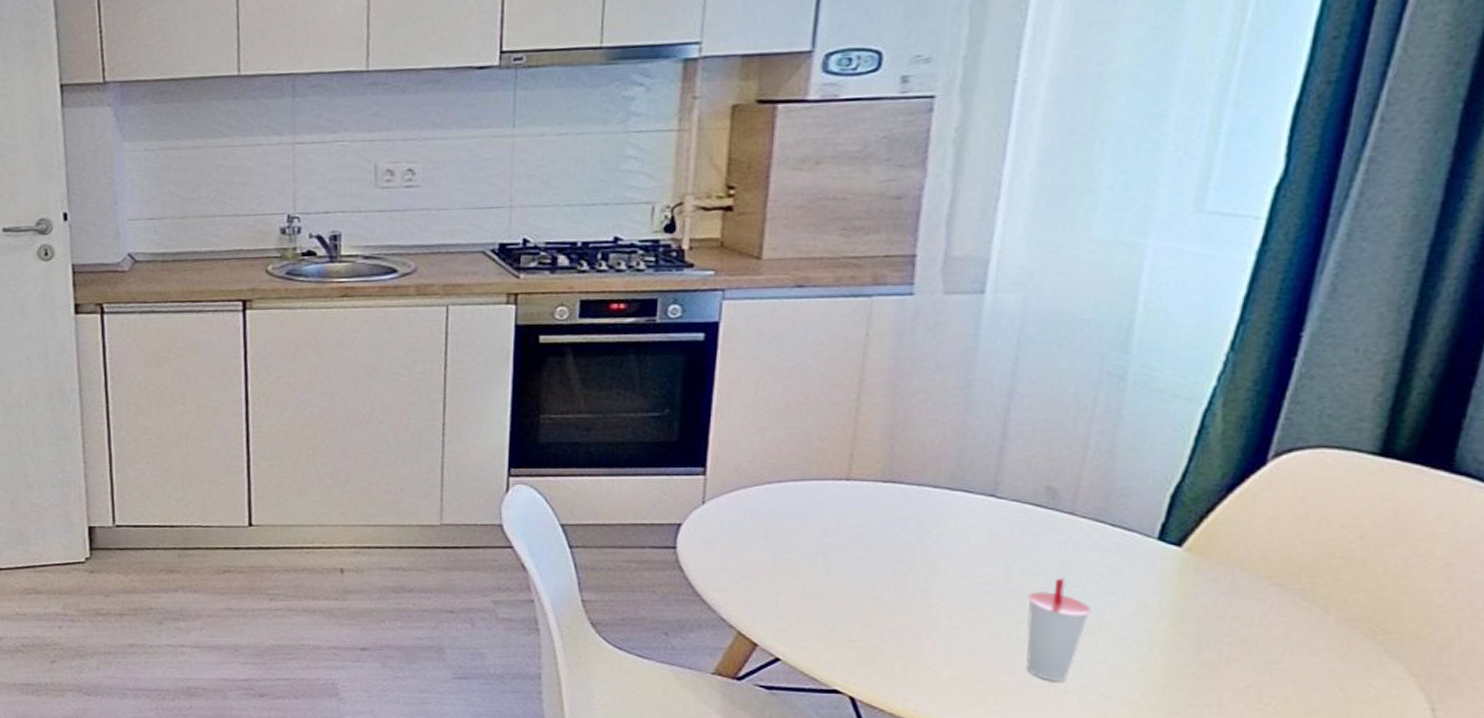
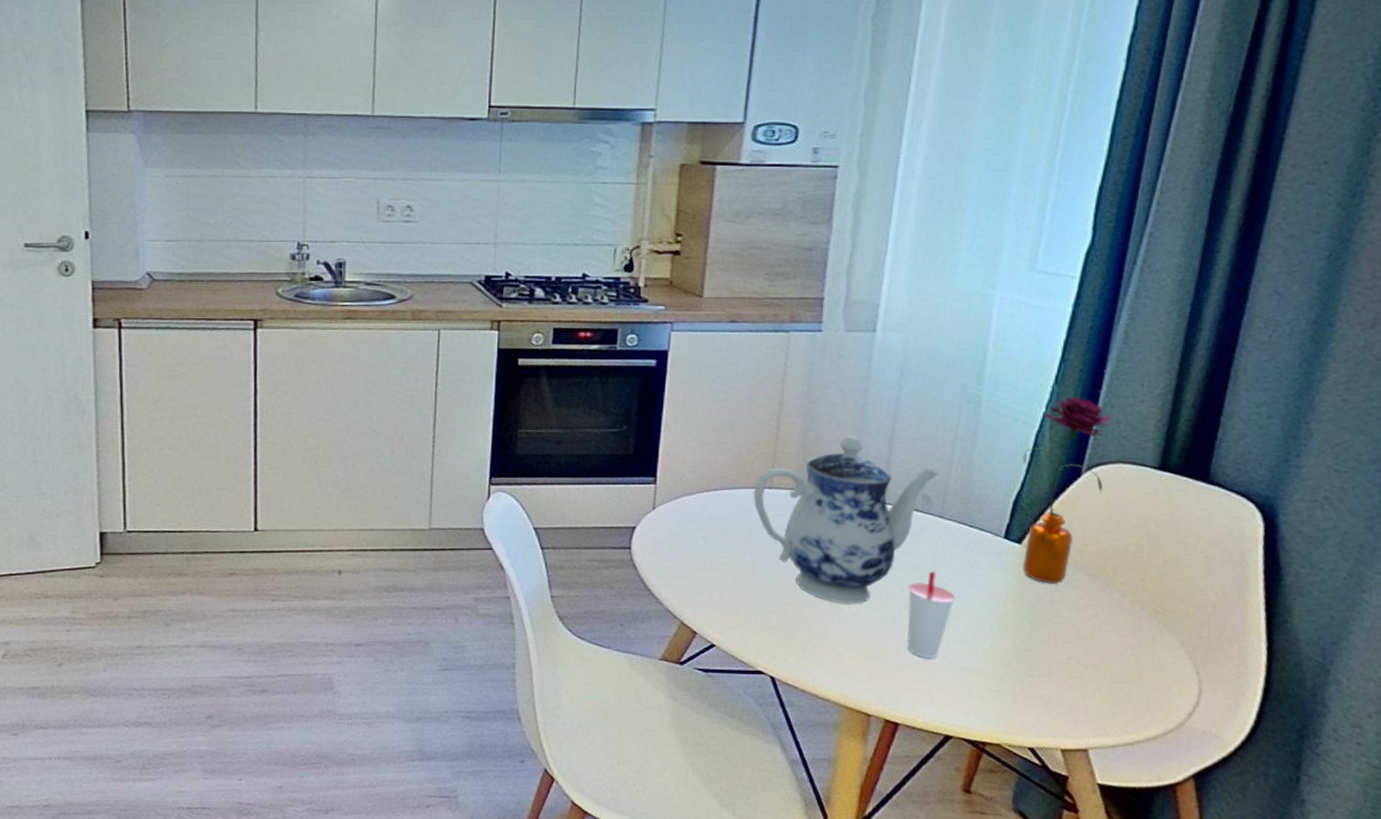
teapot: none [826,416,1070,616] -> present [753,435,940,604]
flower: none [1182,365,1313,597] -> present [1022,395,1113,585]

